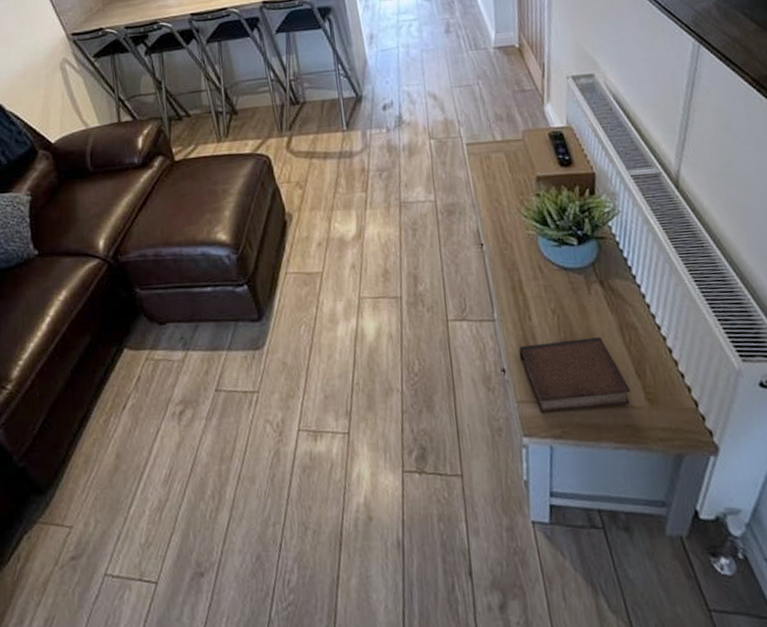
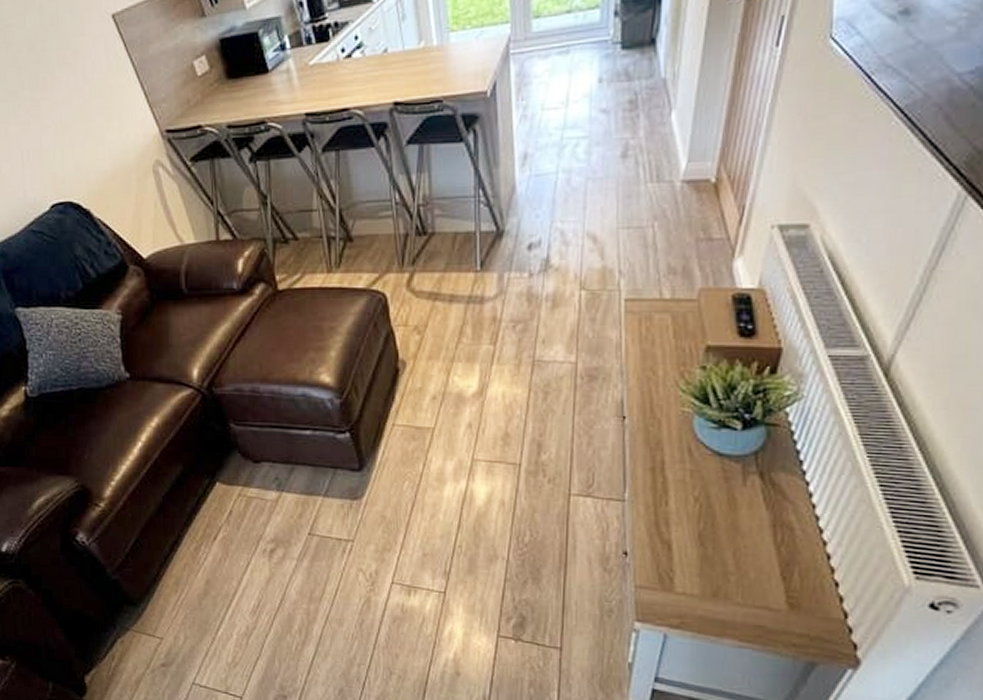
book: present [518,337,630,414] -> none [646,530,770,606]

